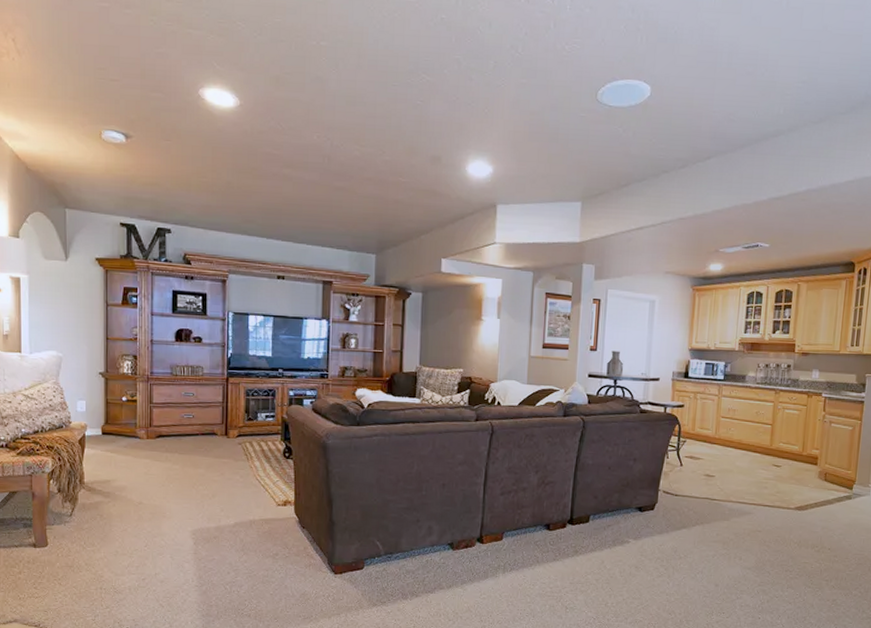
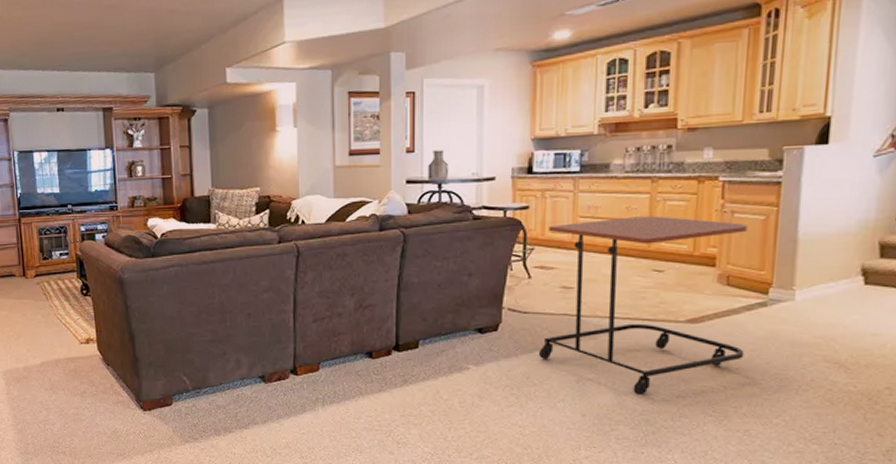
side table: none [684,420,840,569] -> present [538,216,748,395]

